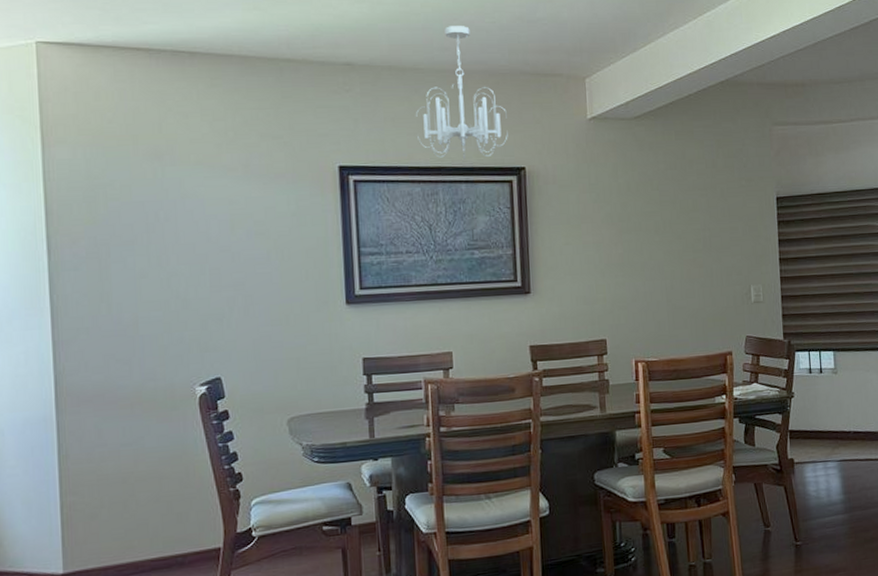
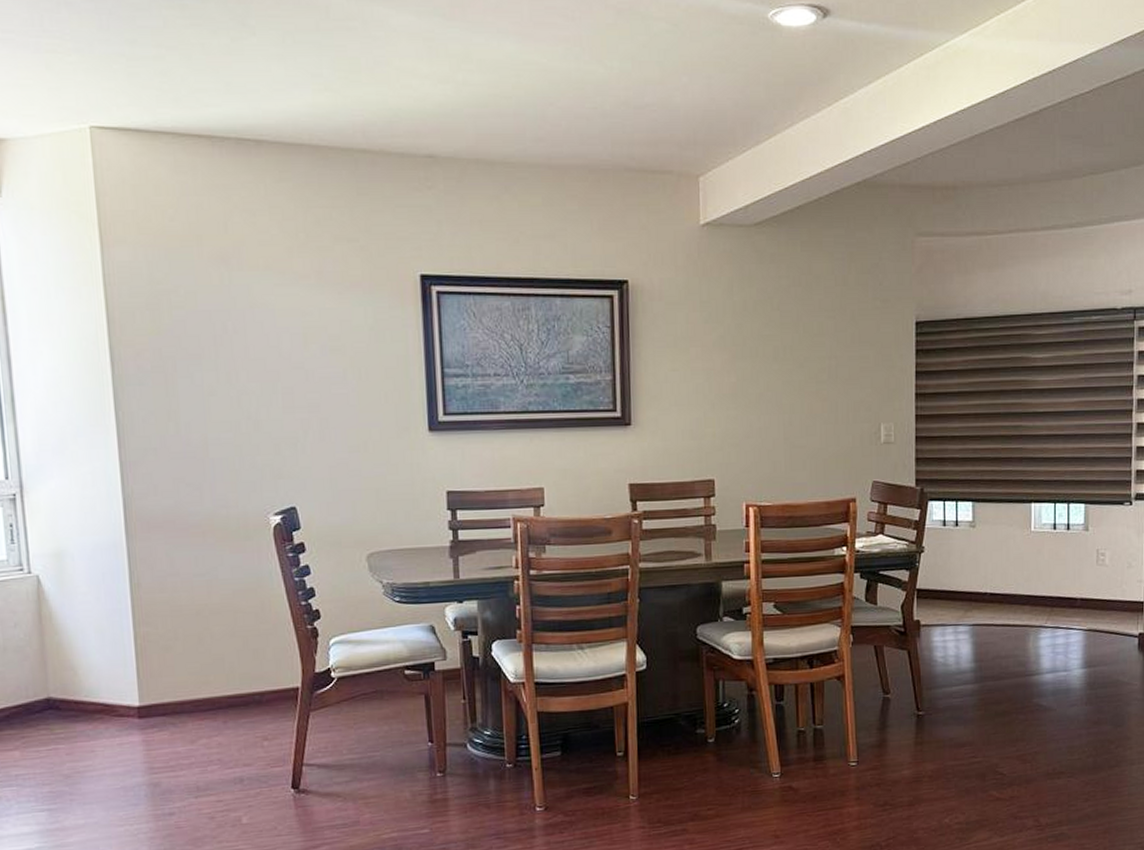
chandelier: present [416,26,508,160] -> none [506,112,609,270]

